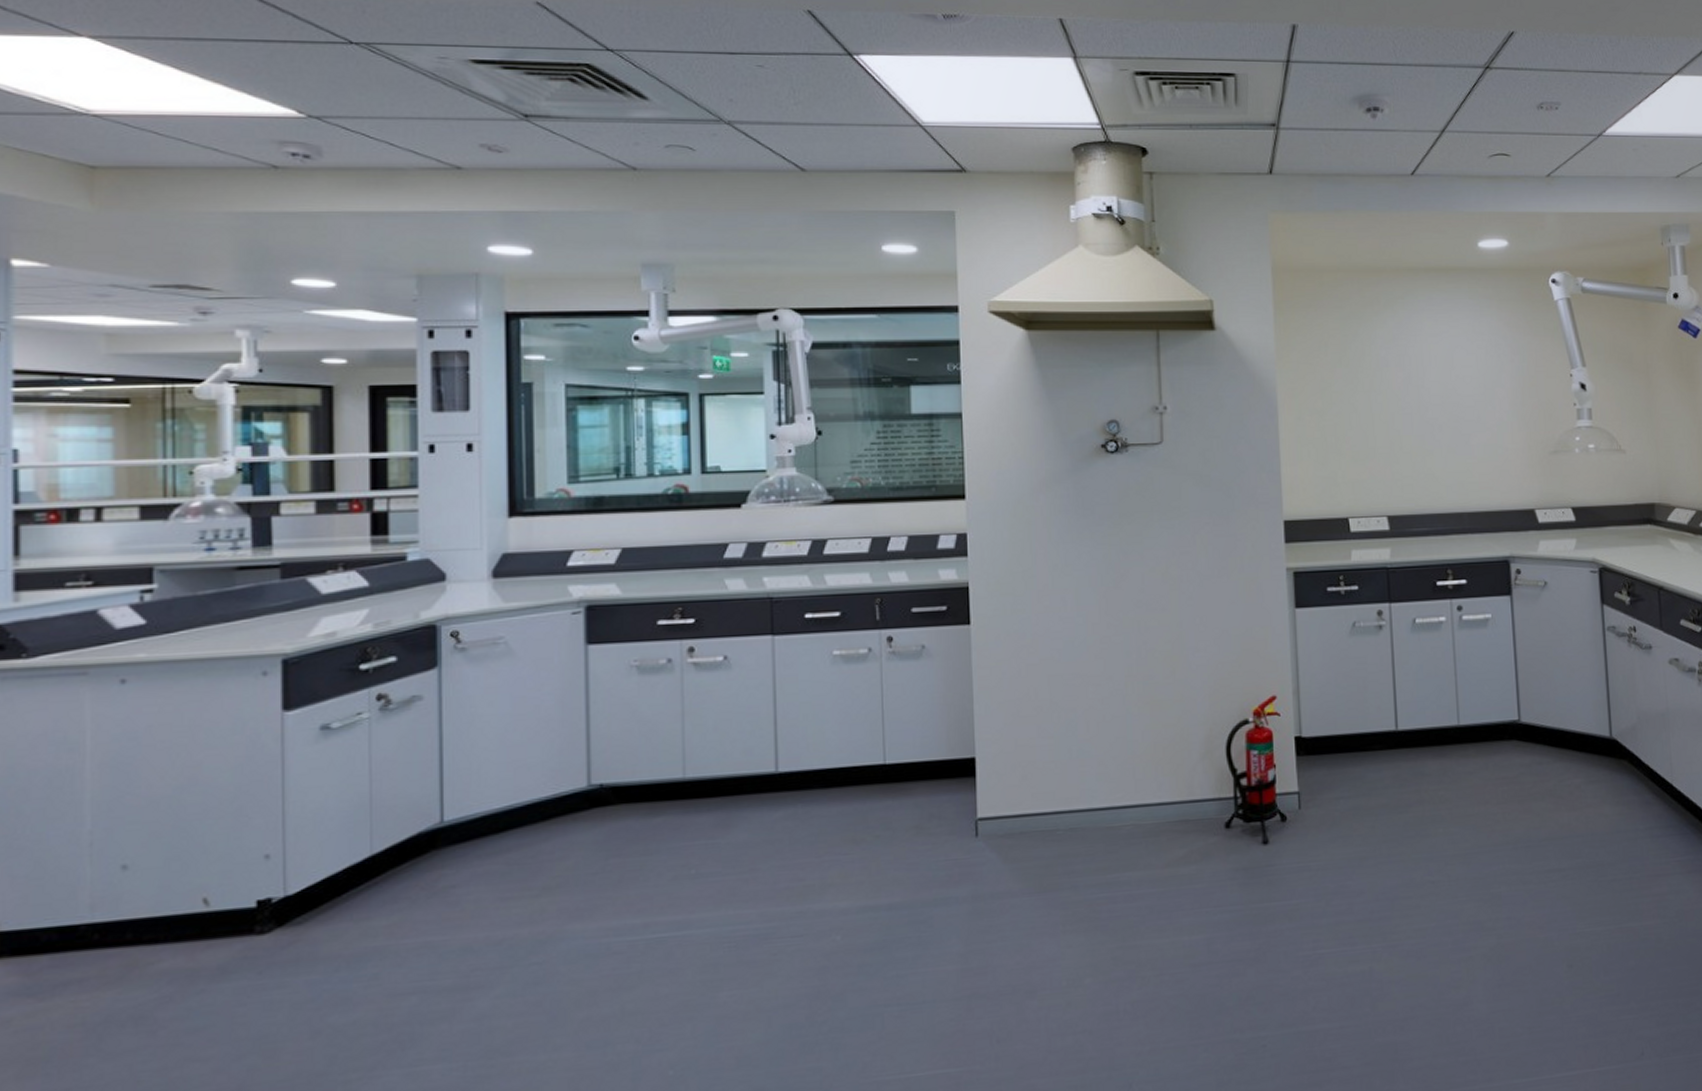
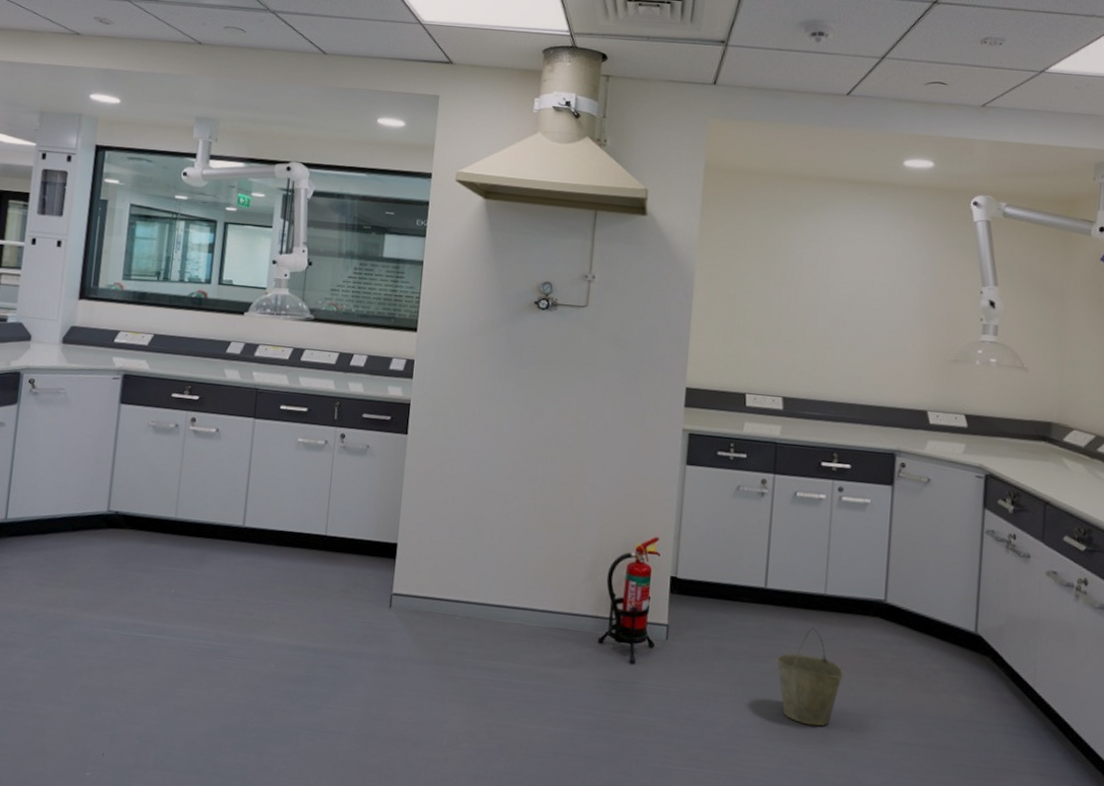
bucket: none [1417,764,1489,872] -> present [775,627,844,727]

